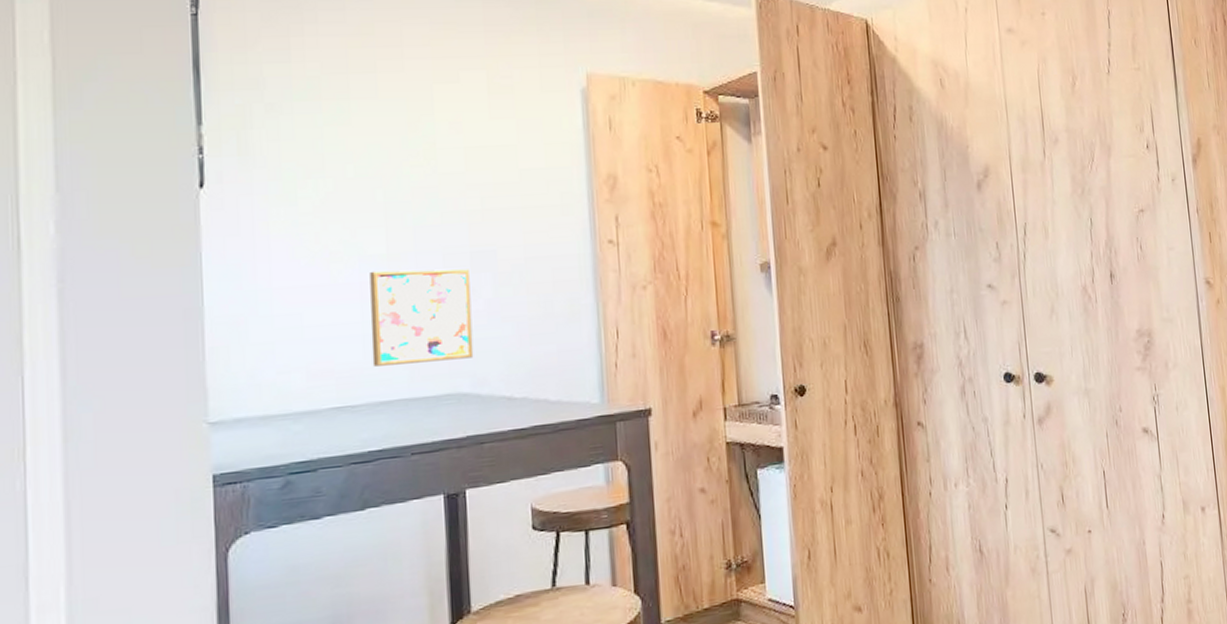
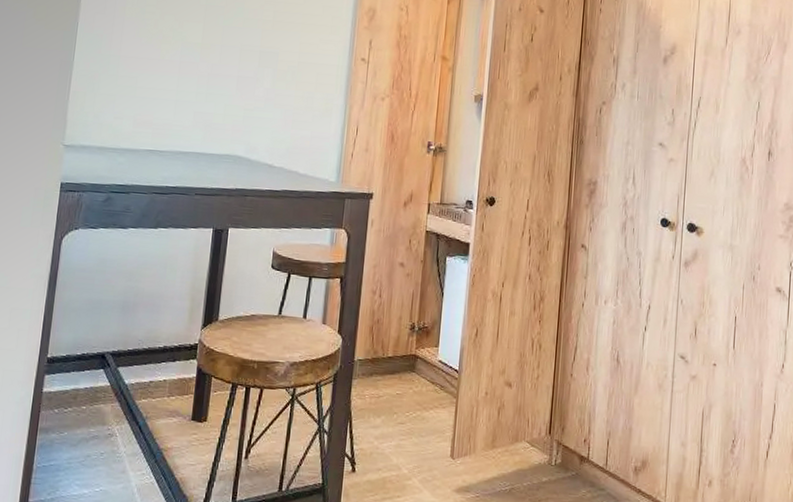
wall art: present [370,268,474,367] -> none [179,54,257,131]

